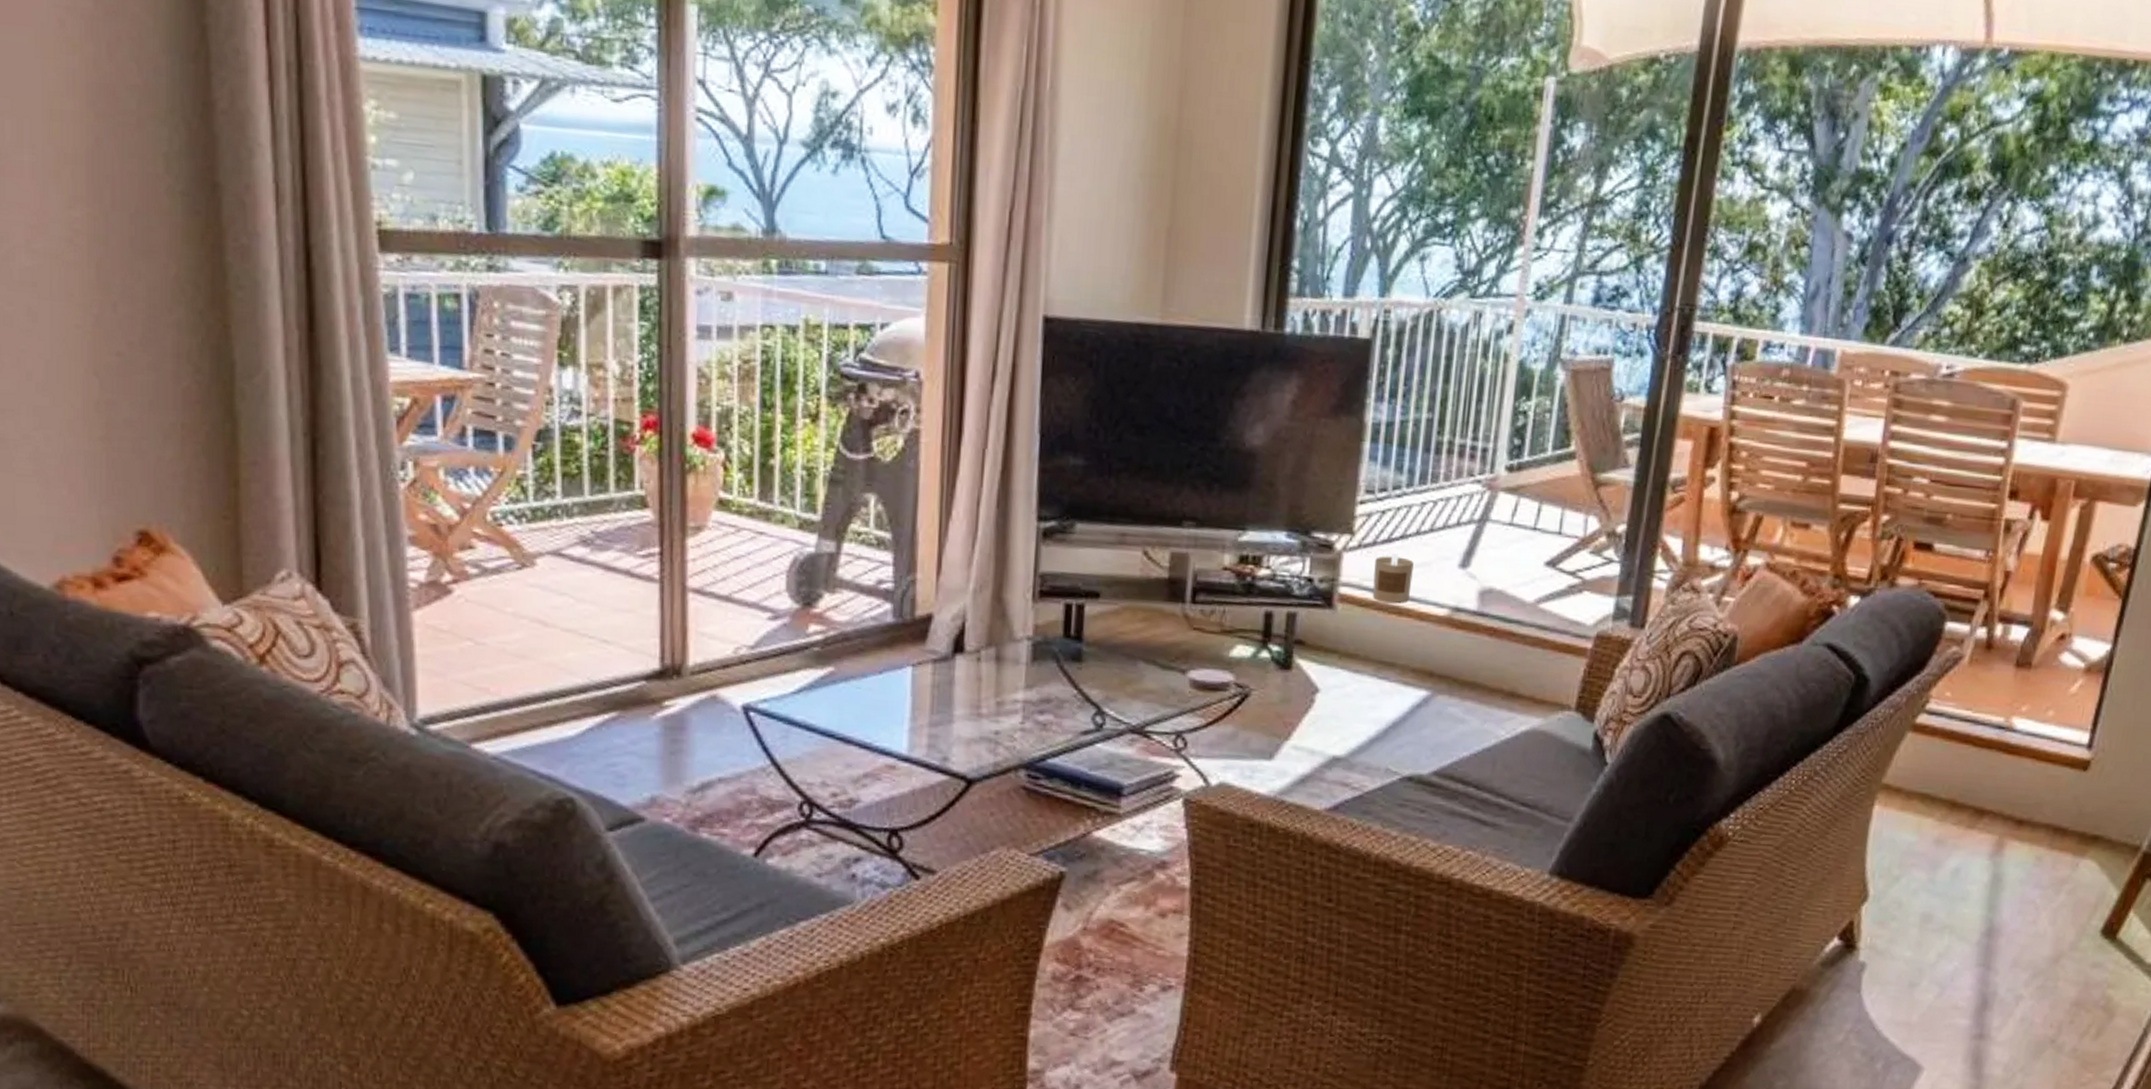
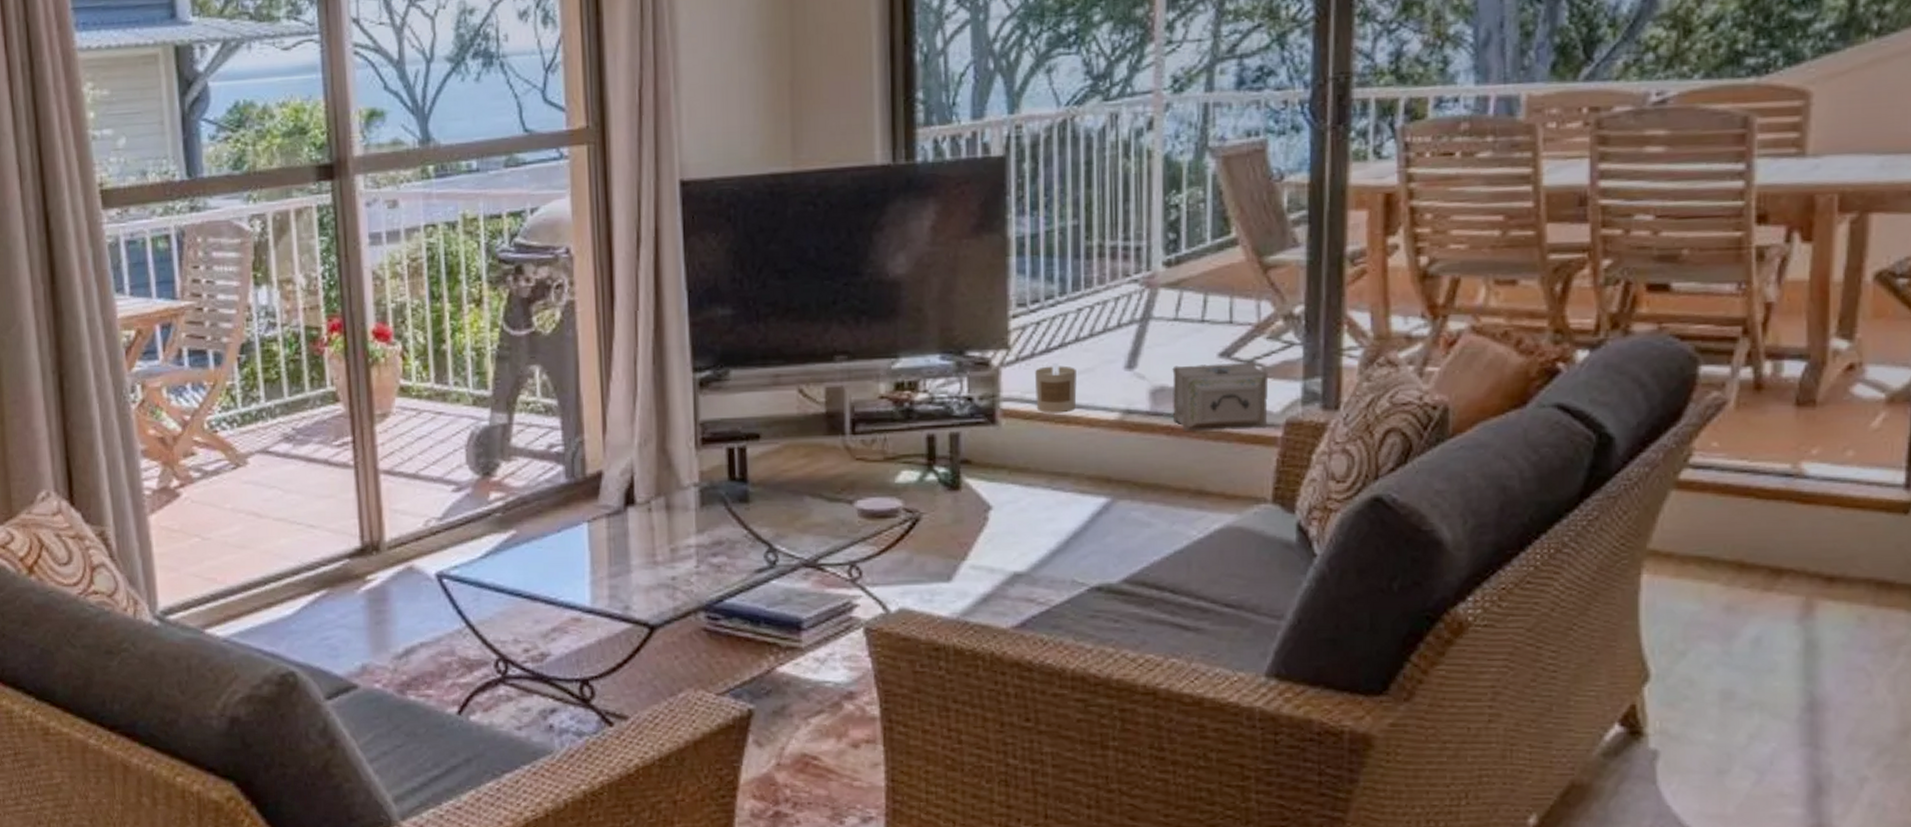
decorative box: none [1496,569,1587,639] -> present [1172,361,1269,432]

